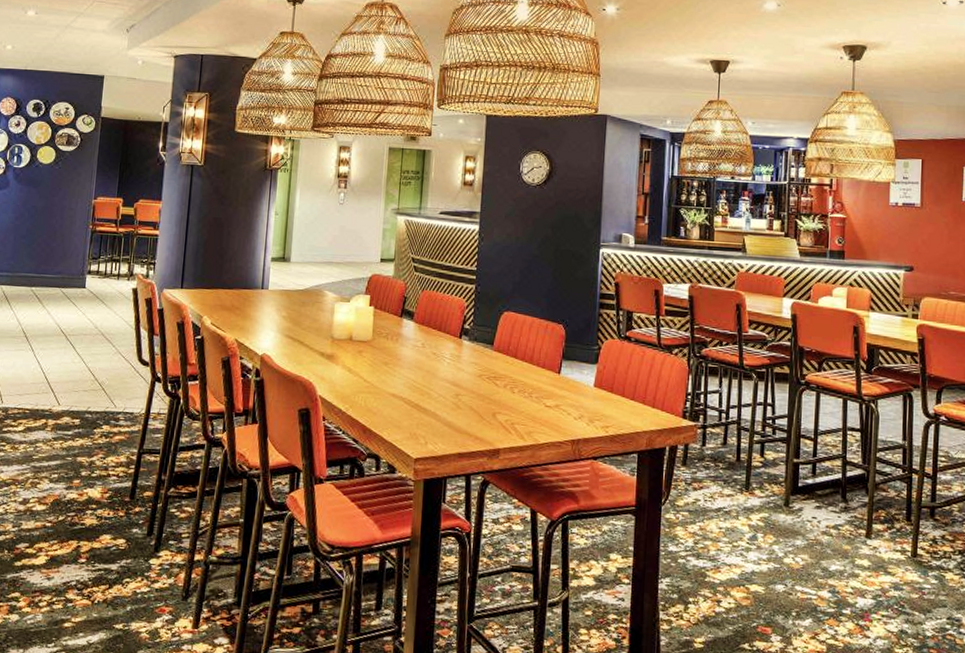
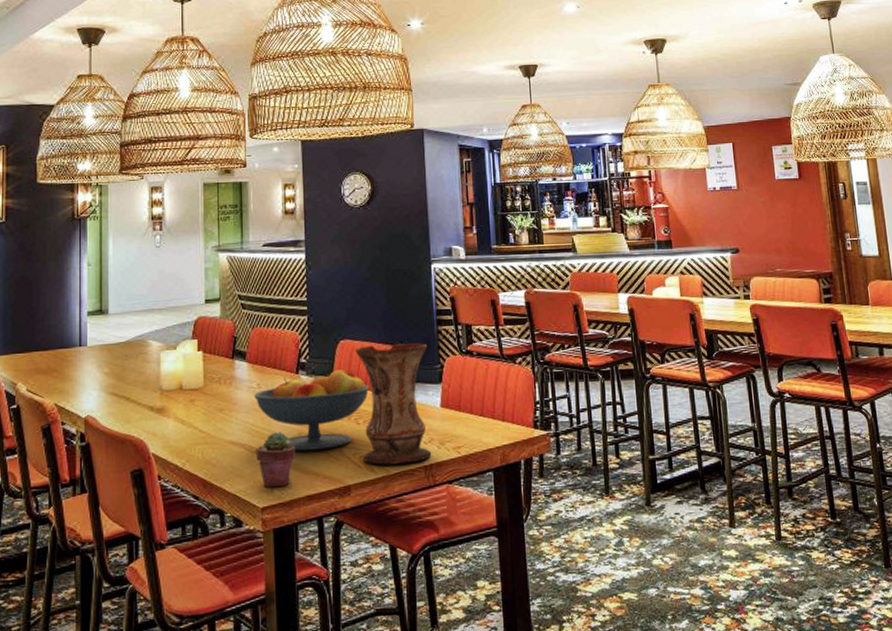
potted succulent: none [414,390,452,442] -> present [256,431,296,488]
fruit bowl: none [418,339,528,412] -> present [254,369,370,451]
vase: none [514,320,588,436] -> present [355,343,431,465]

